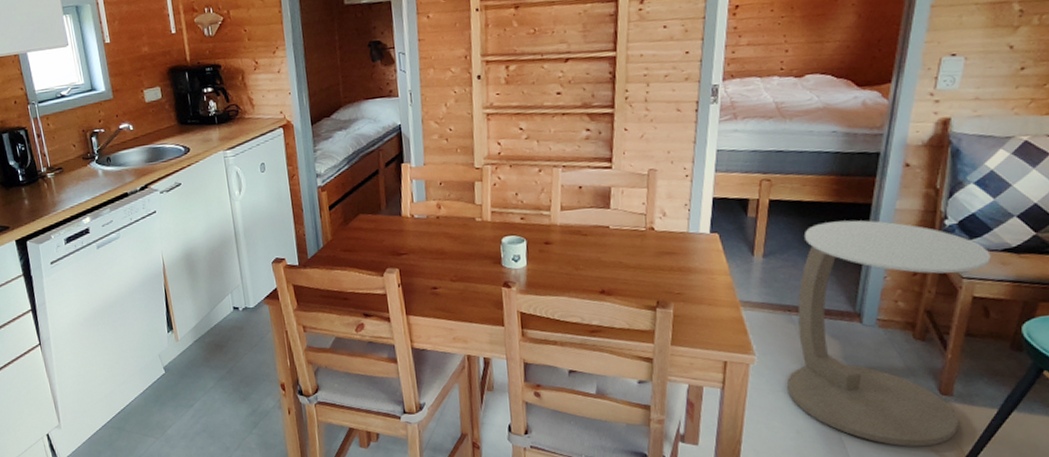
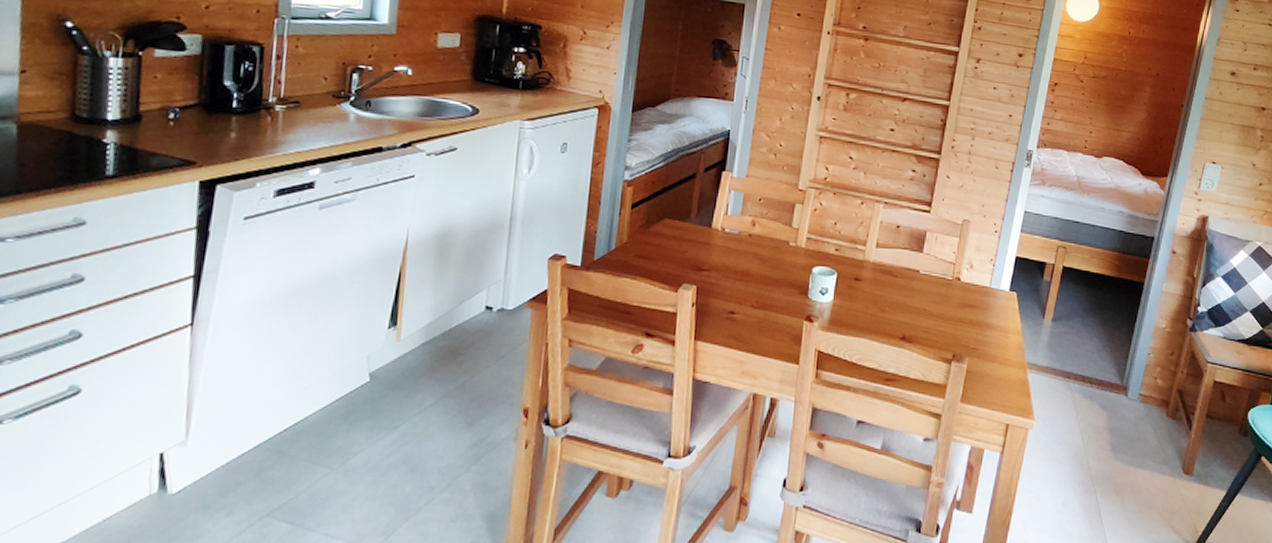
side table: present [786,220,991,447] -> none [1058,295,1229,526]

